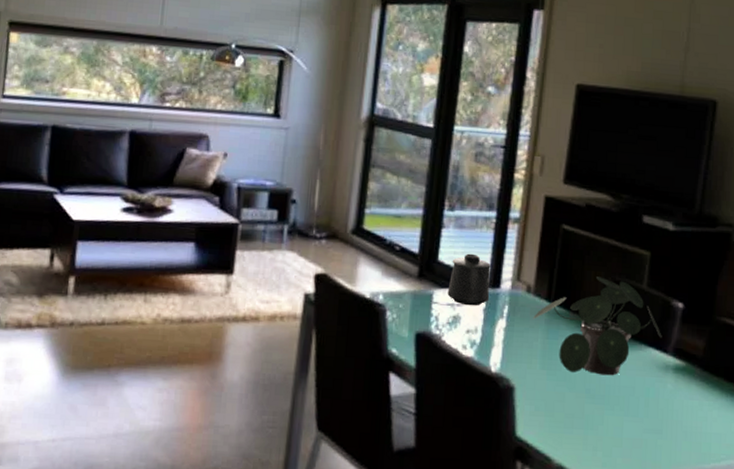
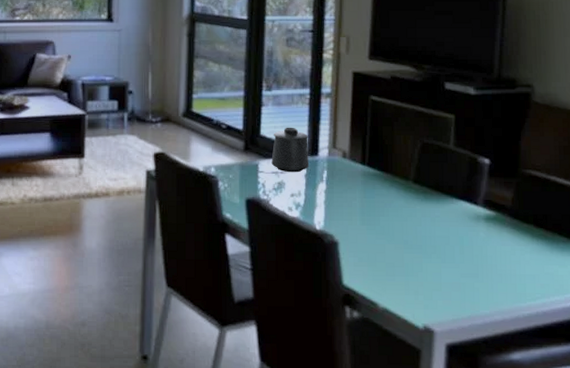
potted plant: present [532,276,662,376] -> none [350,140,472,228]

